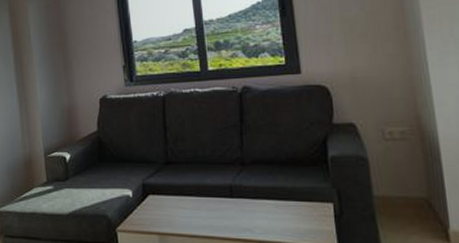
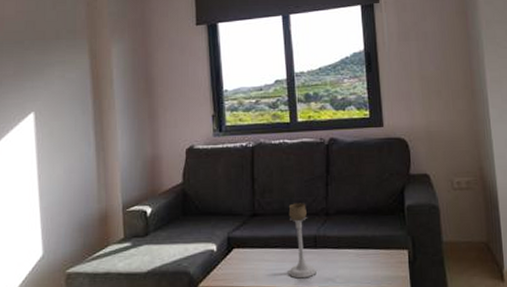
candle holder: none [202,152,233,227] -> present [288,203,317,279]

